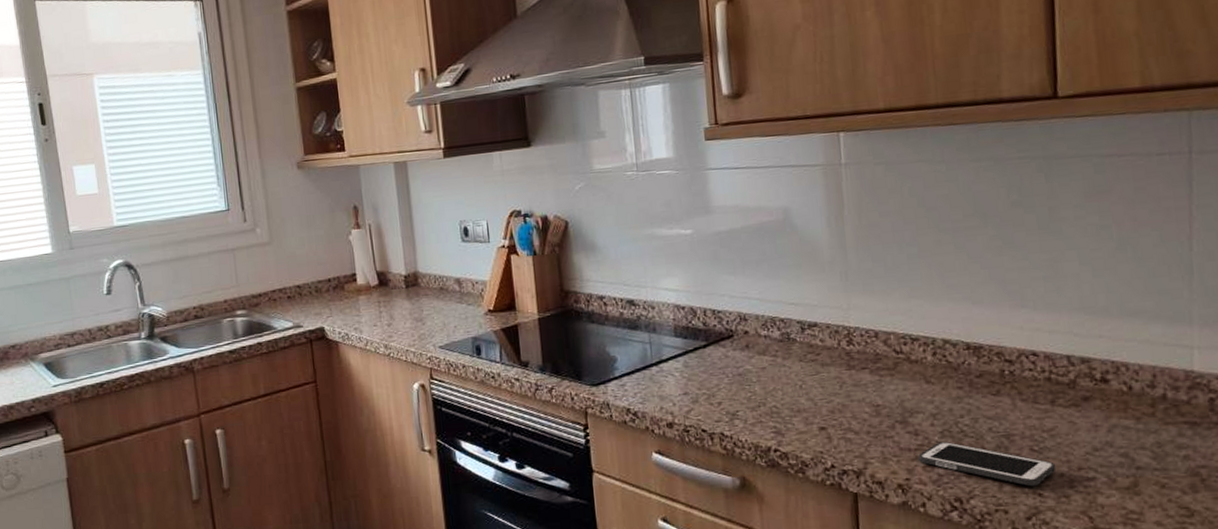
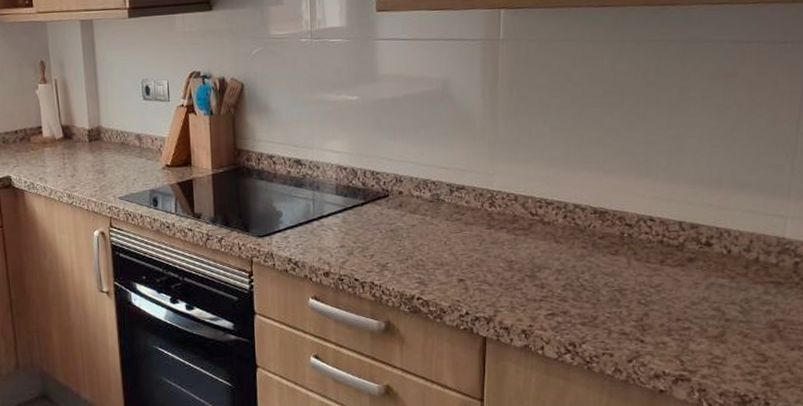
cell phone: present [918,441,1057,487] -> none [542,293,658,334]

